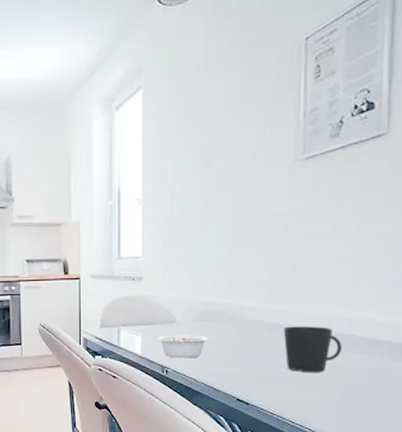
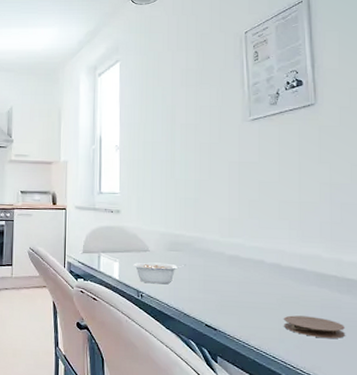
cup: present [283,326,342,372] -> none [243,259,296,302]
coaster: none [323,386,392,408] -> present [283,315,345,339]

